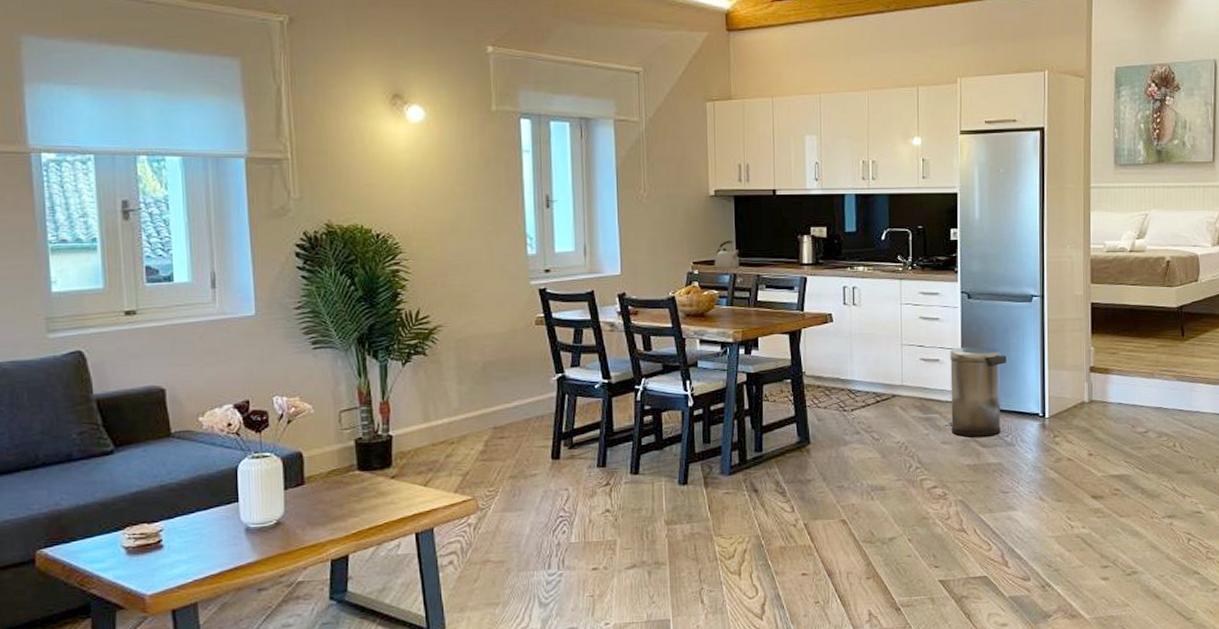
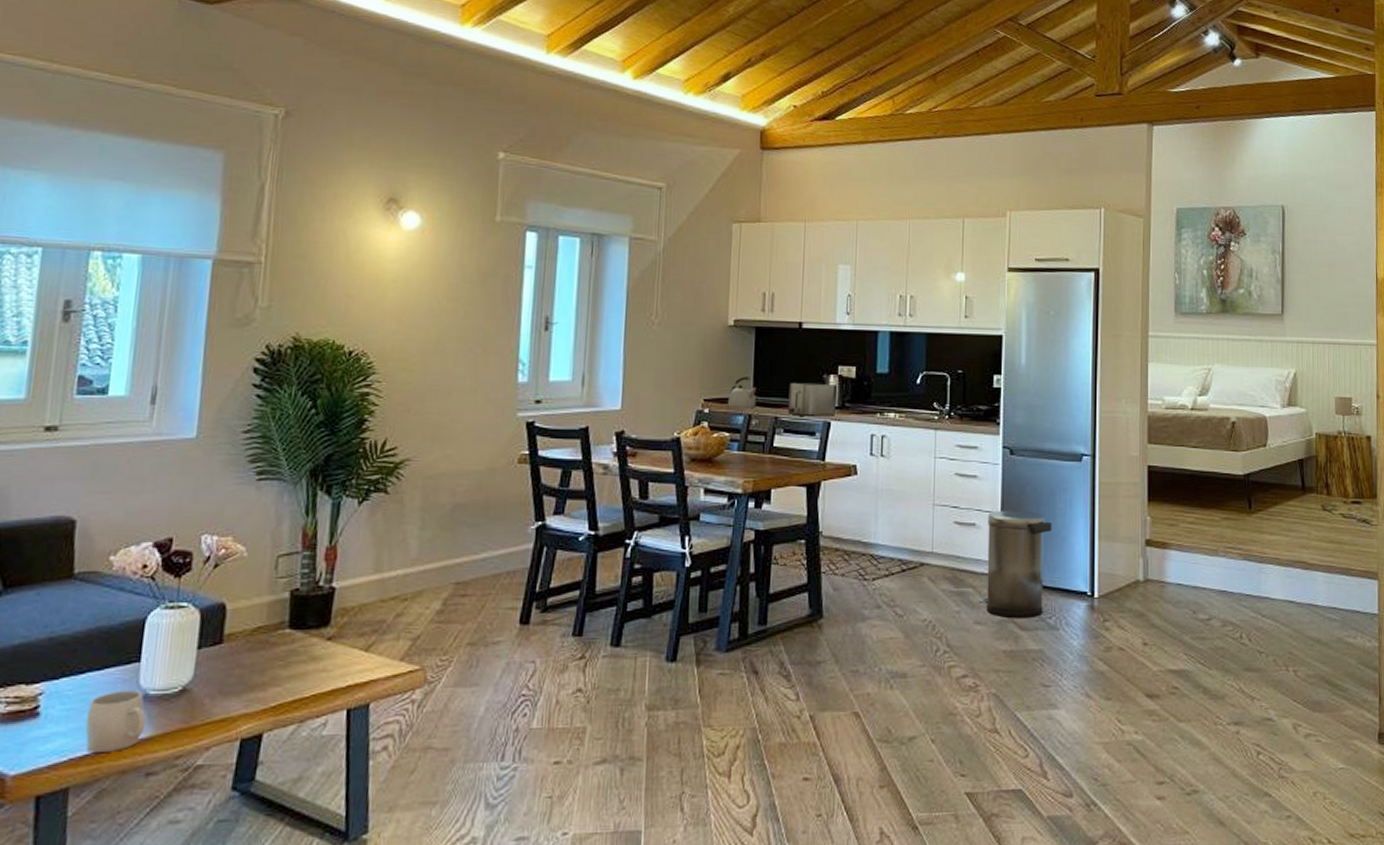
mug: none [201,524,252,575] -> present [85,690,147,752]
toaster: none [768,243,812,274] -> present [788,382,838,418]

